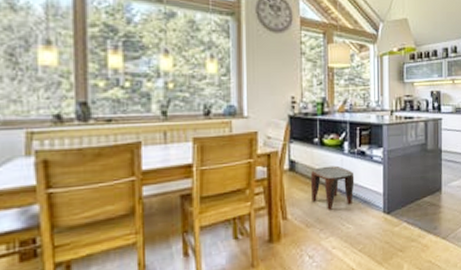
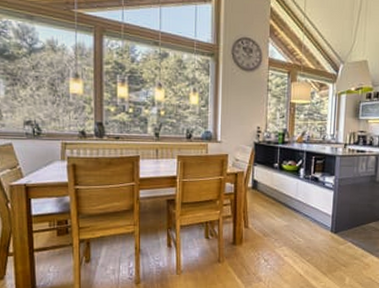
stool: present [310,165,355,210] -> none [269,187,308,224]

